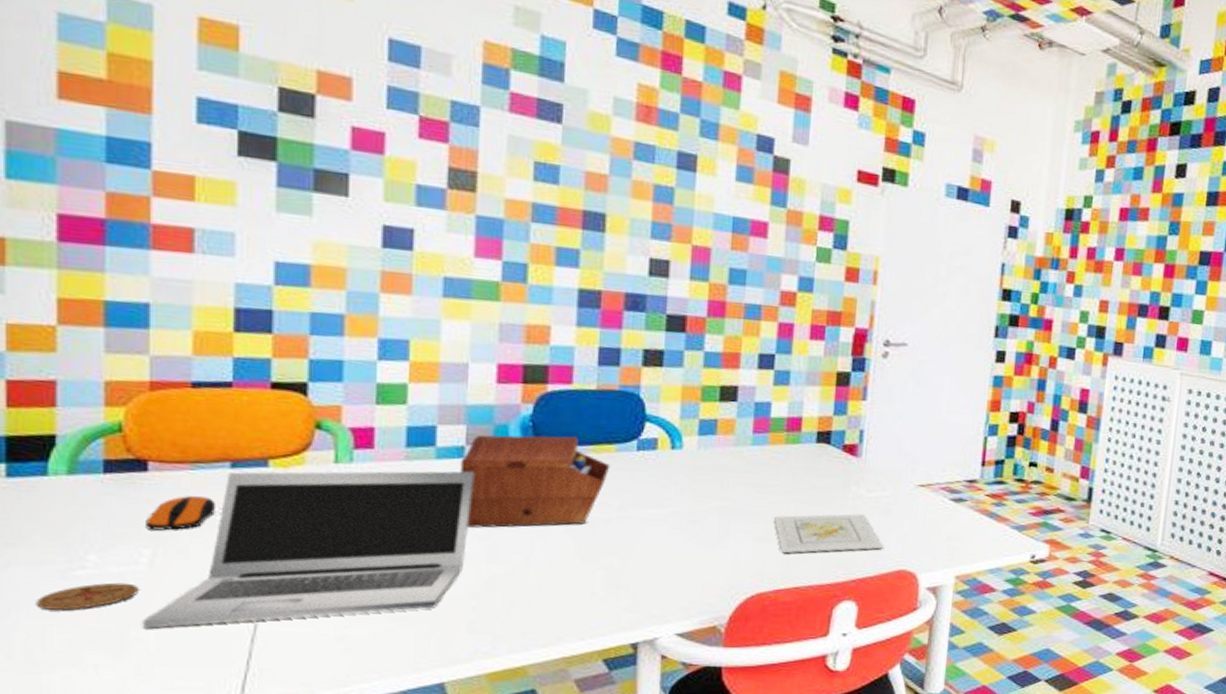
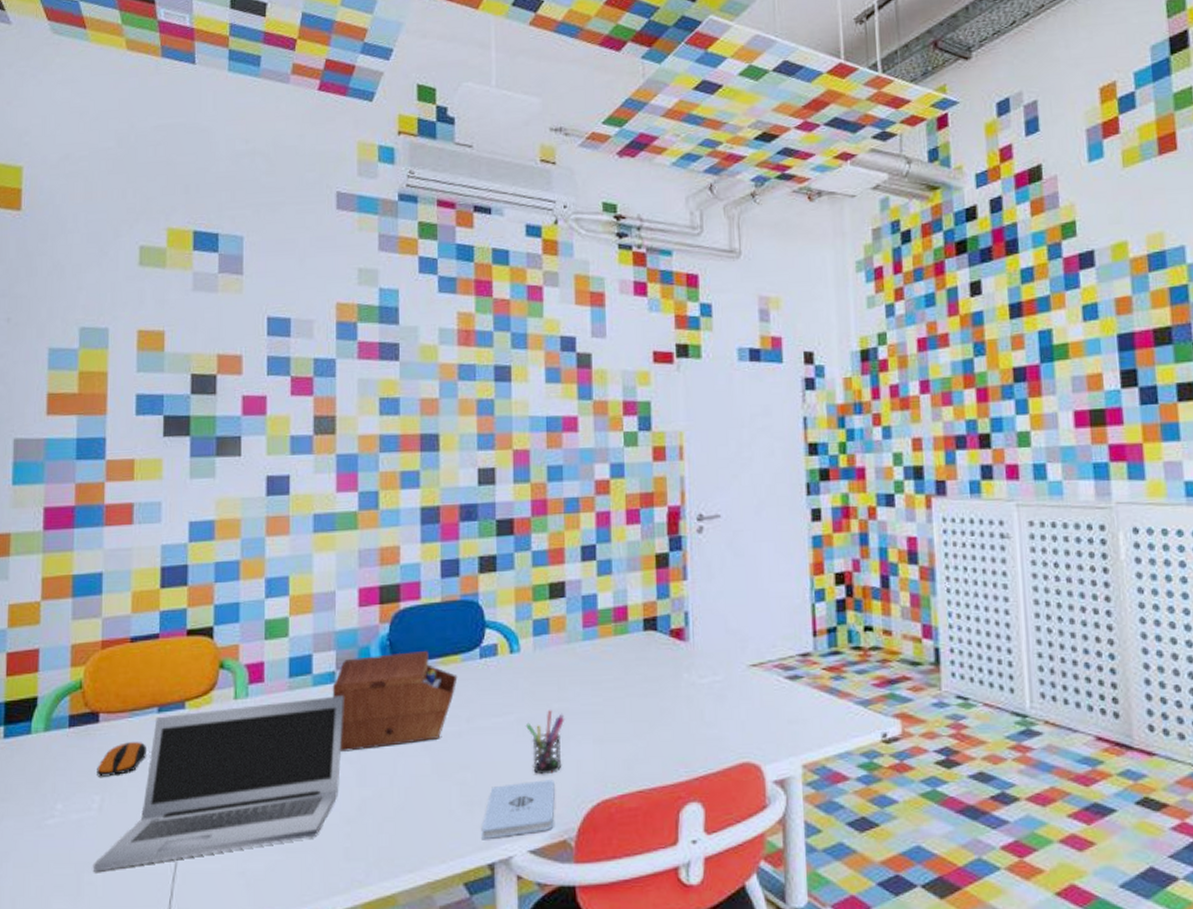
coaster: present [36,582,138,610] -> none [19,829,91,858]
notepad: none [625,570,709,622] -> present [481,780,555,840]
pen holder: none [683,507,726,567] -> present [526,710,565,775]
picture frame: present [774,514,883,554] -> none [612,703,723,754]

